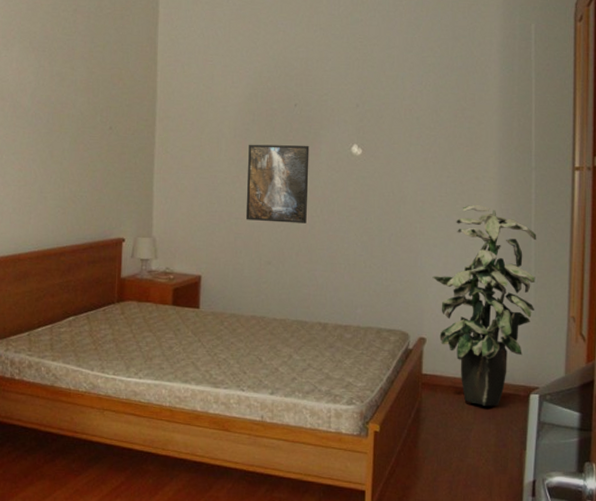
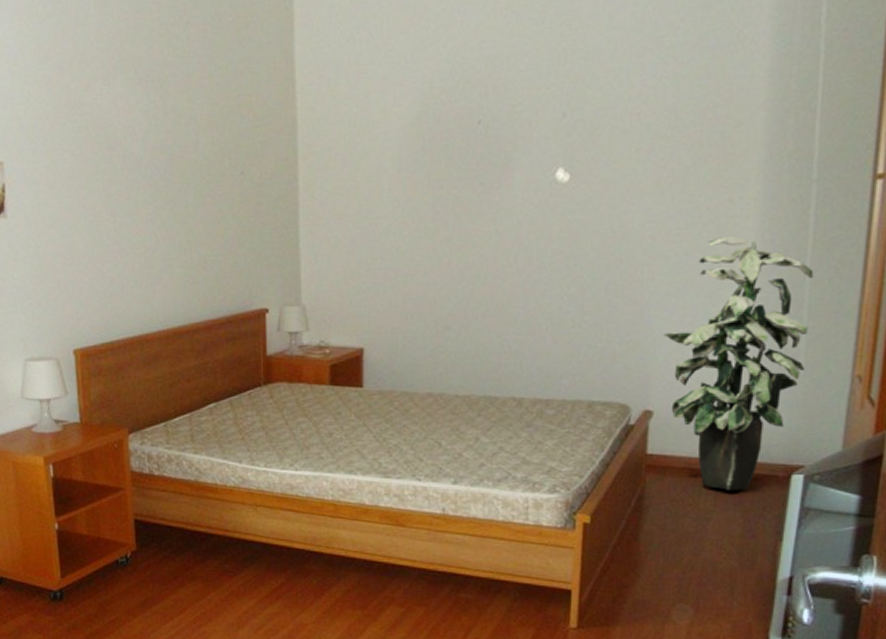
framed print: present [245,144,310,223] -> none [416,174,499,277]

